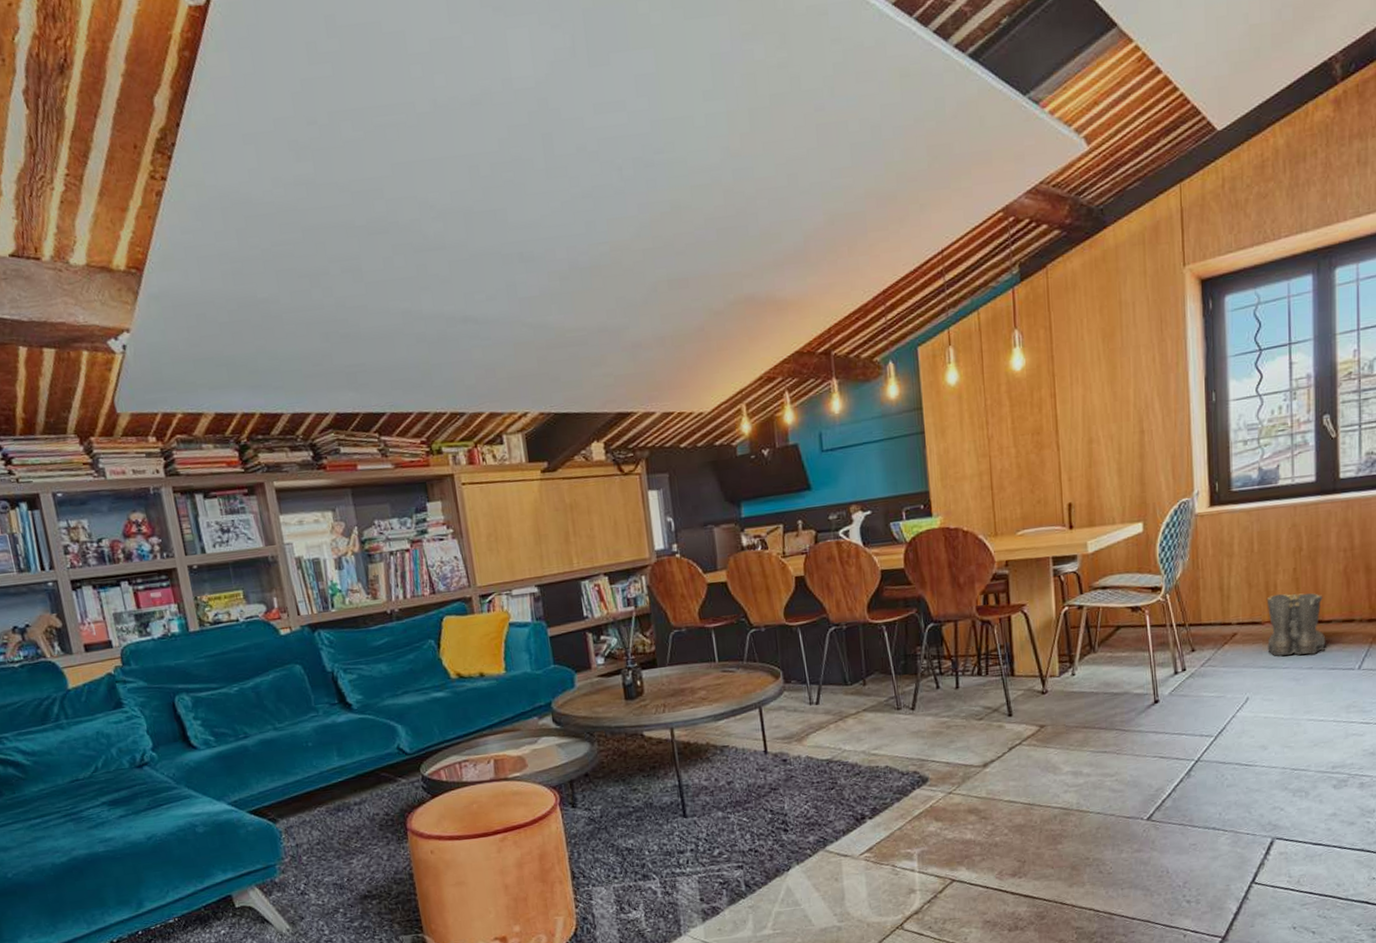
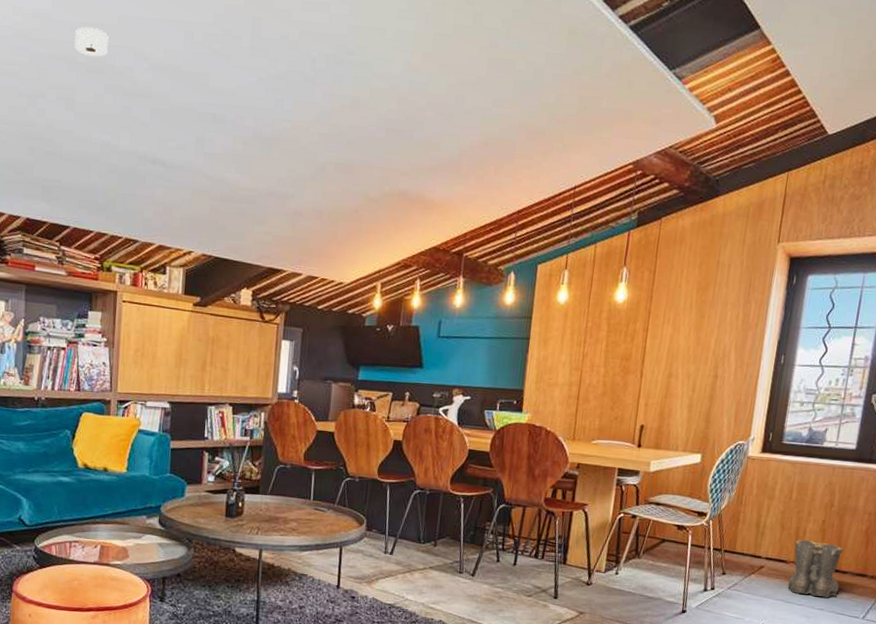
smoke detector: none [346,183,387,217] -> present [74,27,109,56]

